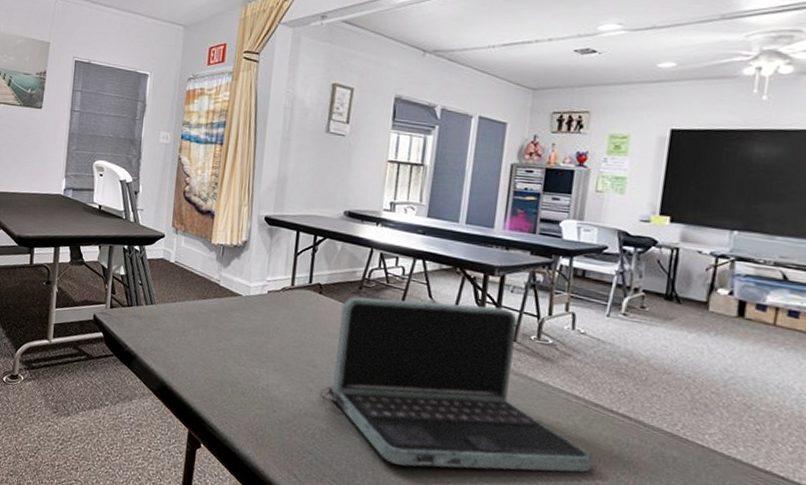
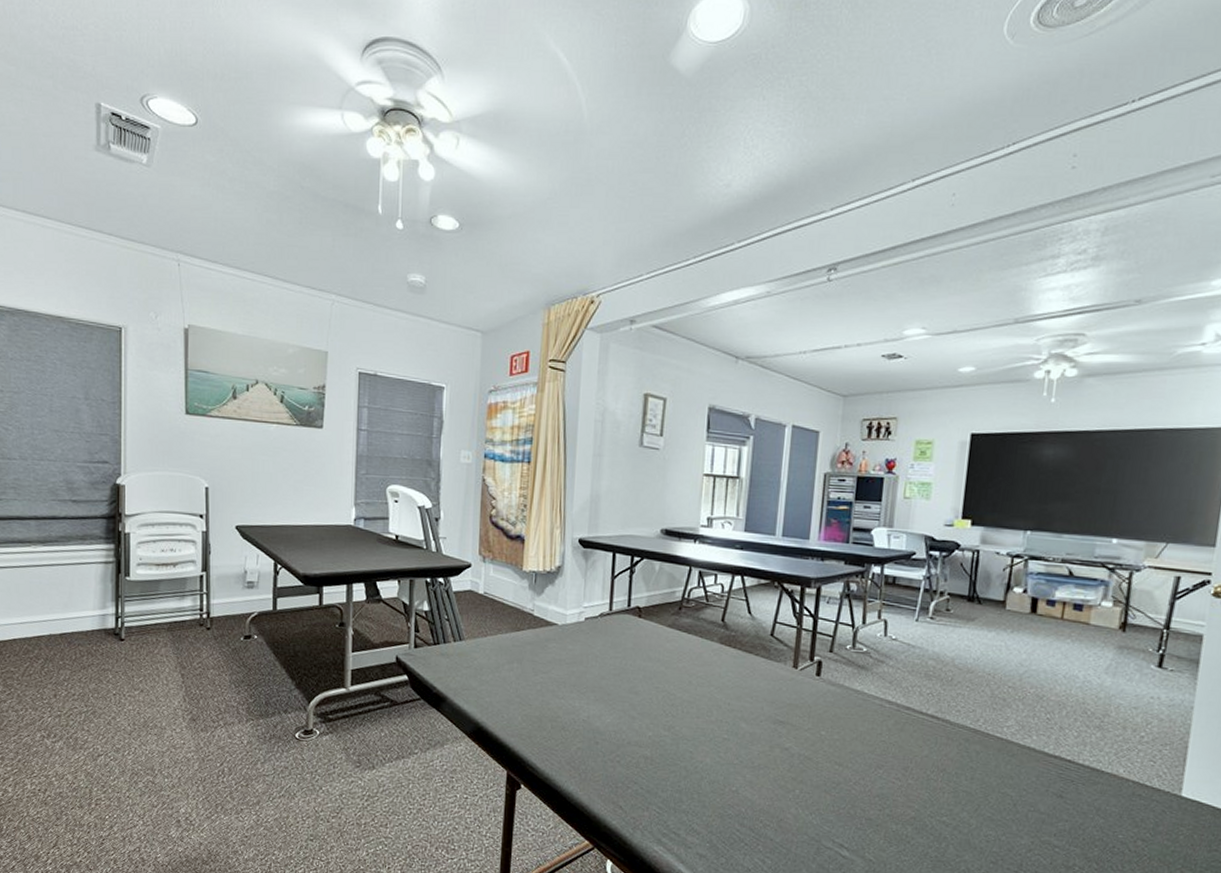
laptop: present [320,296,592,473] -> none [643,617,905,786]

